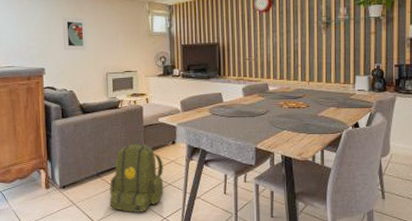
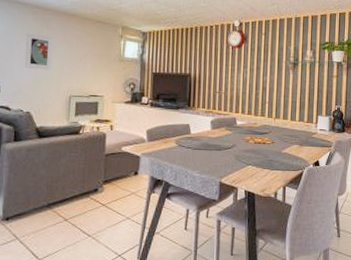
backpack: present [109,141,164,212] -> none [58,171,123,248]

